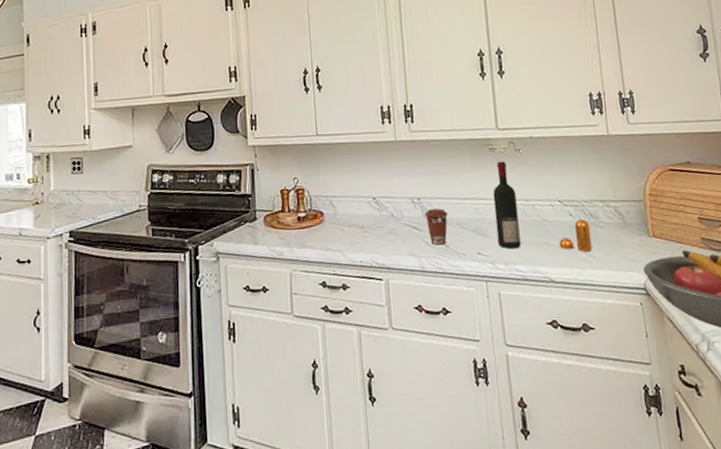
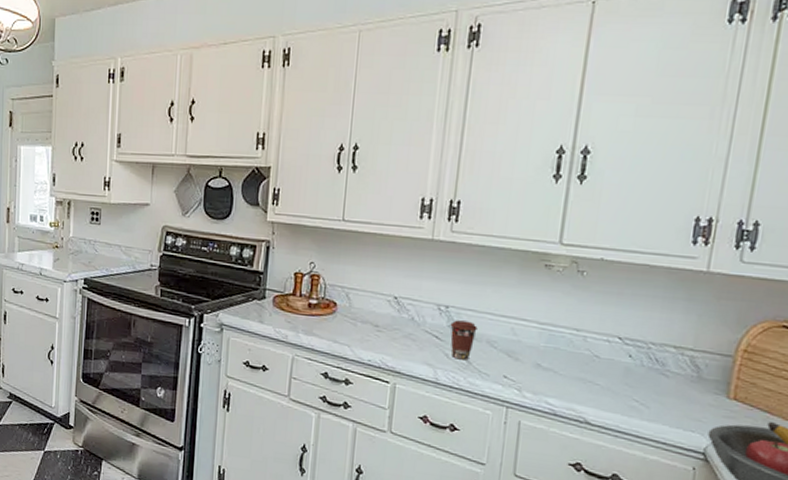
wine bottle: present [493,161,521,249] -> none [530,281,566,380]
pepper shaker: present [559,219,593,252] -> none [605,363,652,400]

